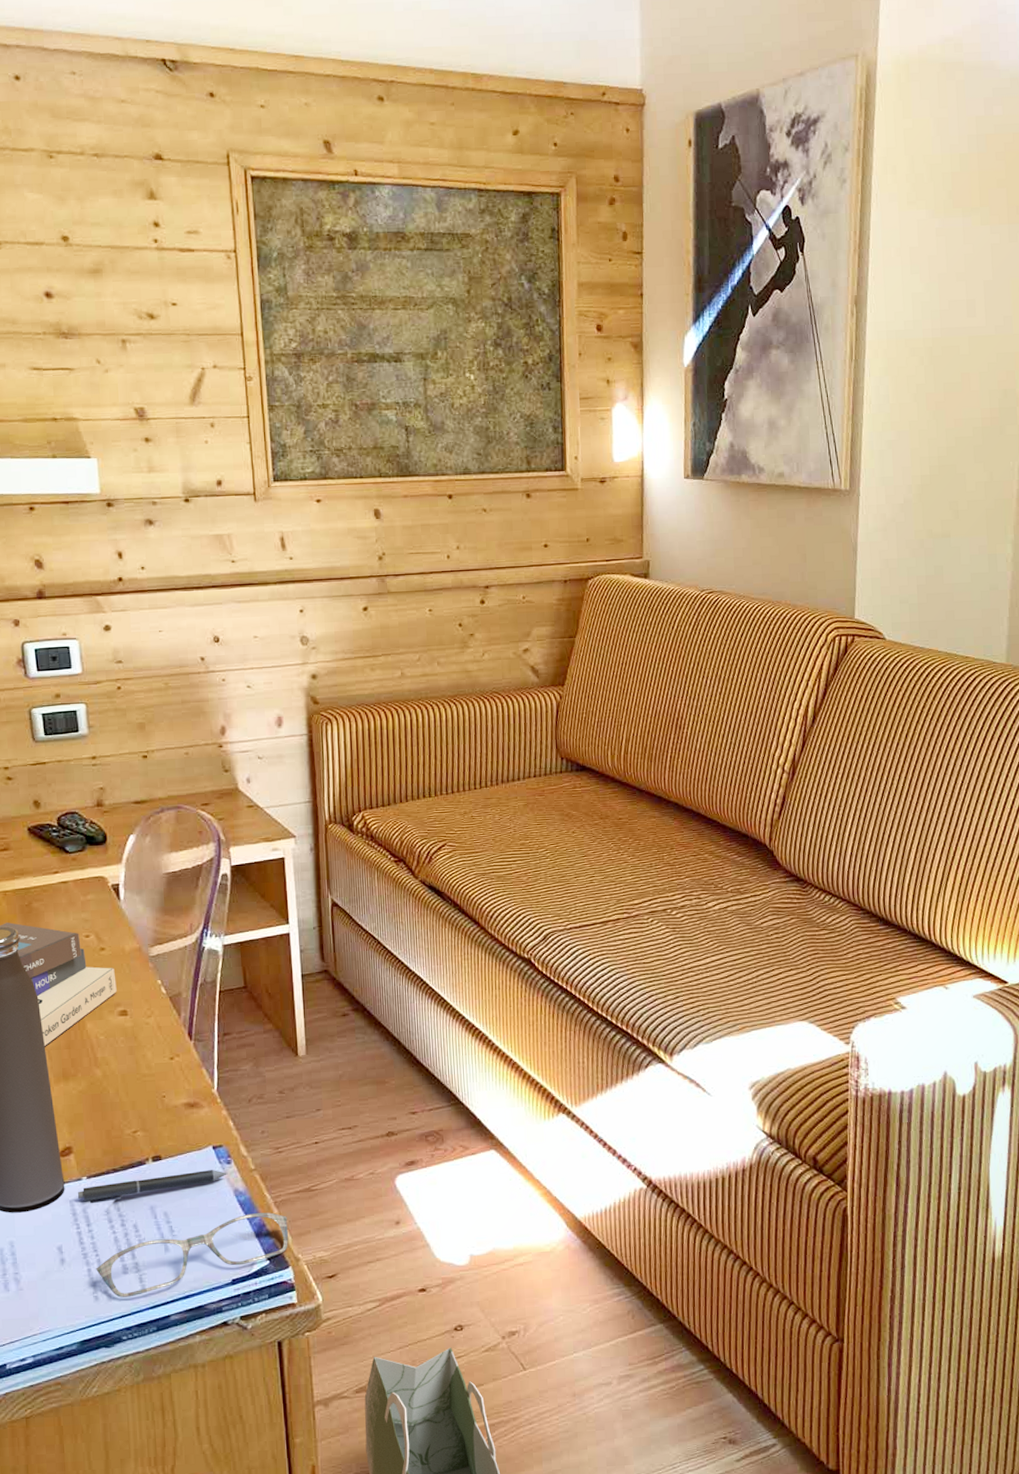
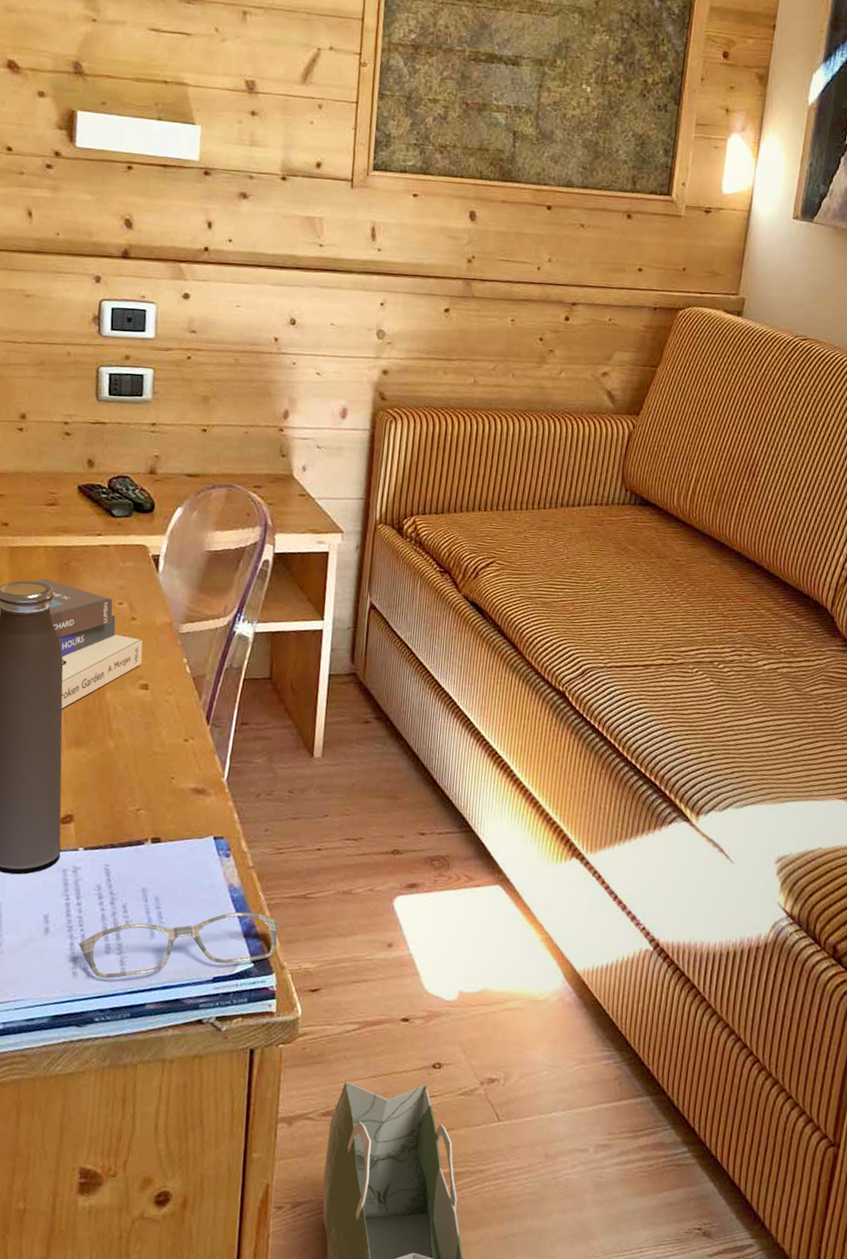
pen: present [78,1170,228,1204] -> none [72,858,226,877]

